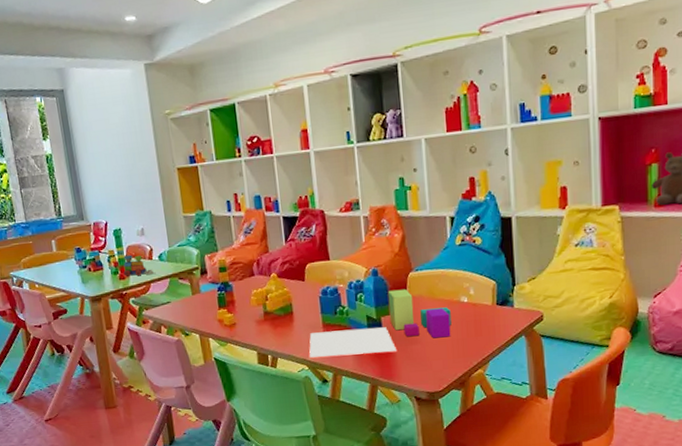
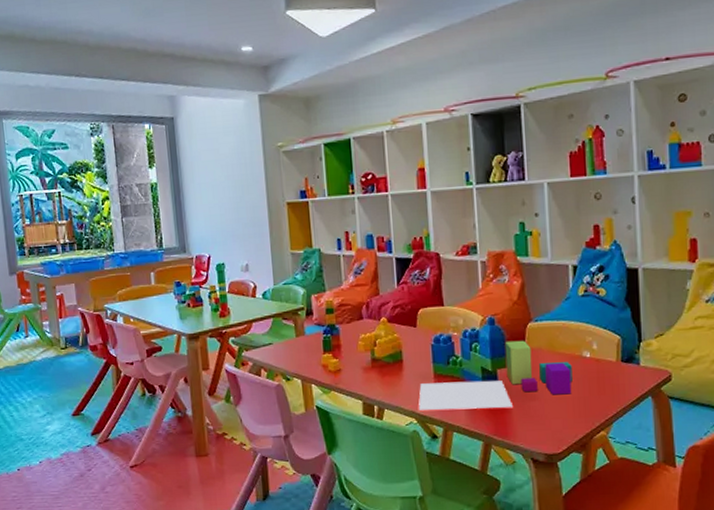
toy train: present [123,254,156,277] -> none [224,291,259,315]

